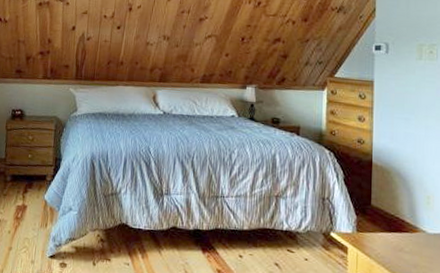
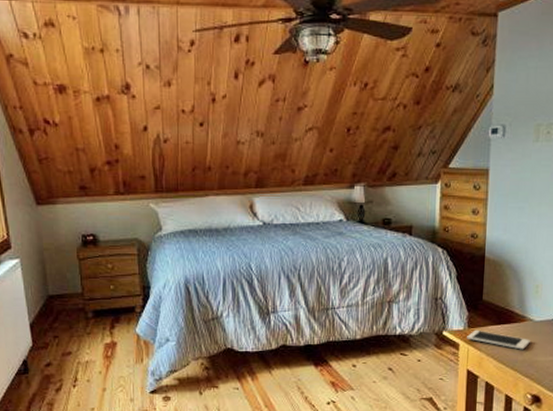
cell phone: none [356,234,424,262] -> present [467,329,530,350]

